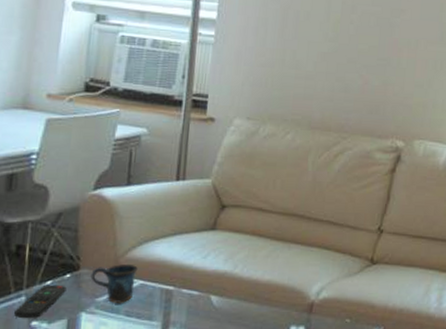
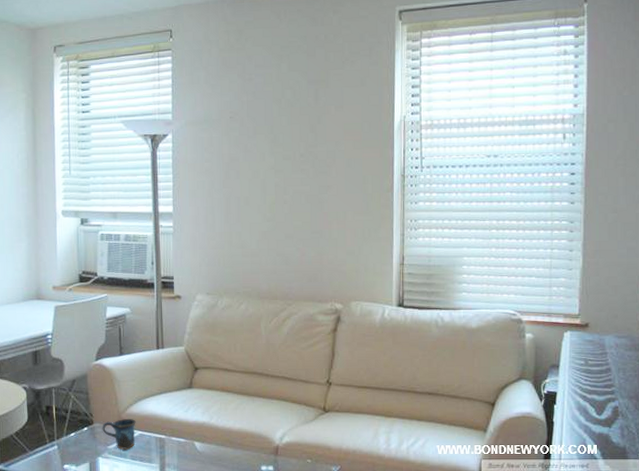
remote control: present [14,284,67,319] -> none [51,436,86,463]

